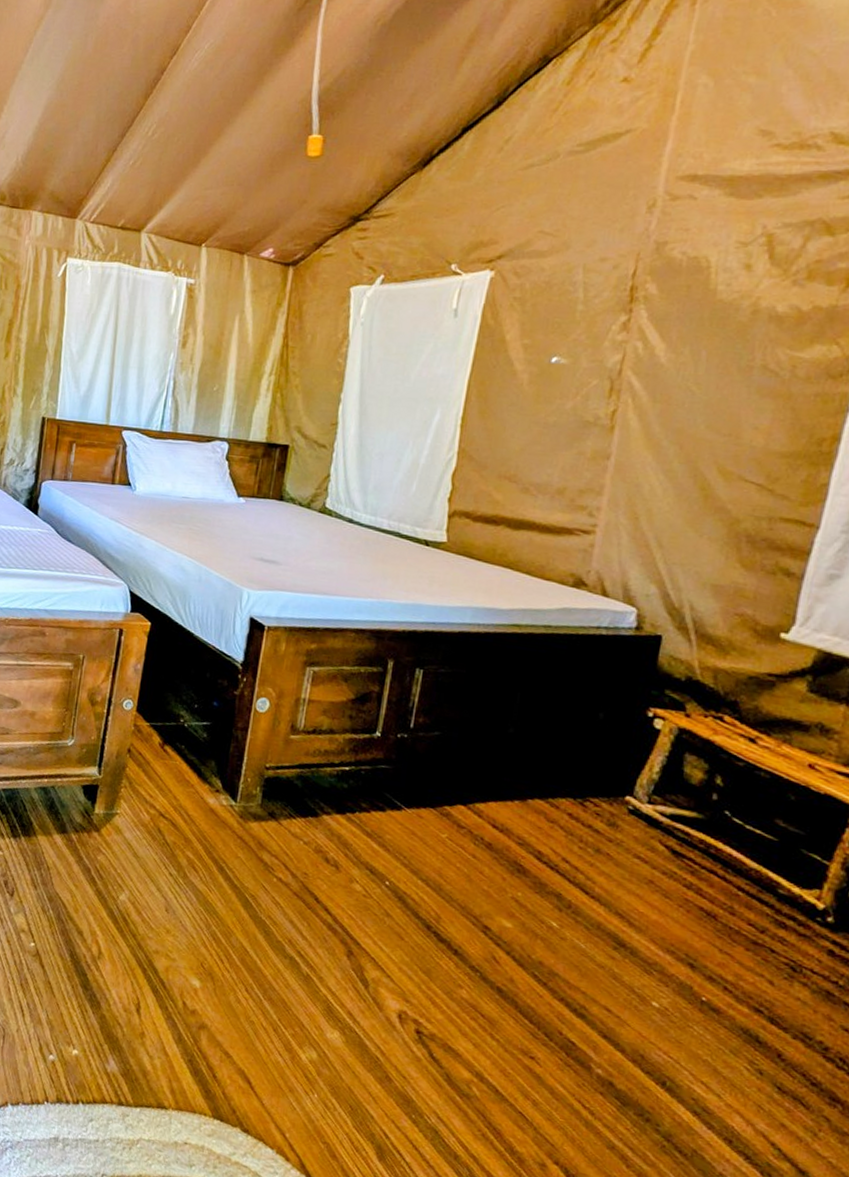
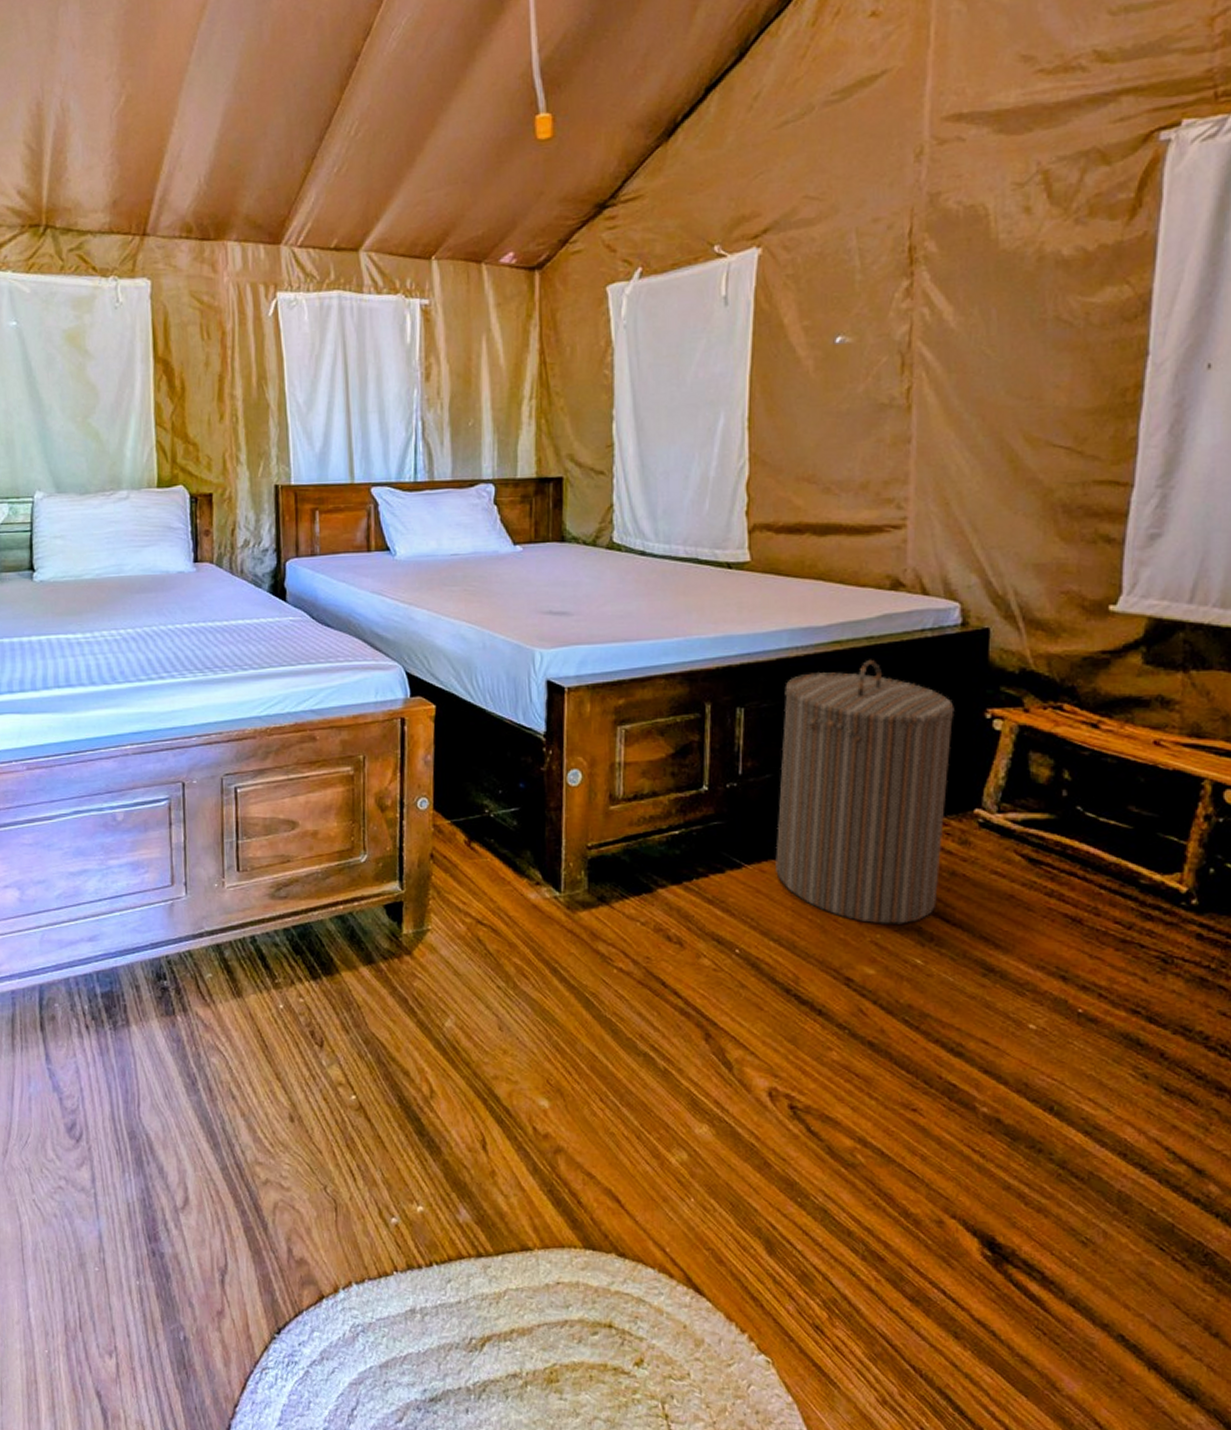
laundry hamper: none [432,645,619,888] -> present [775,659,955,924]

